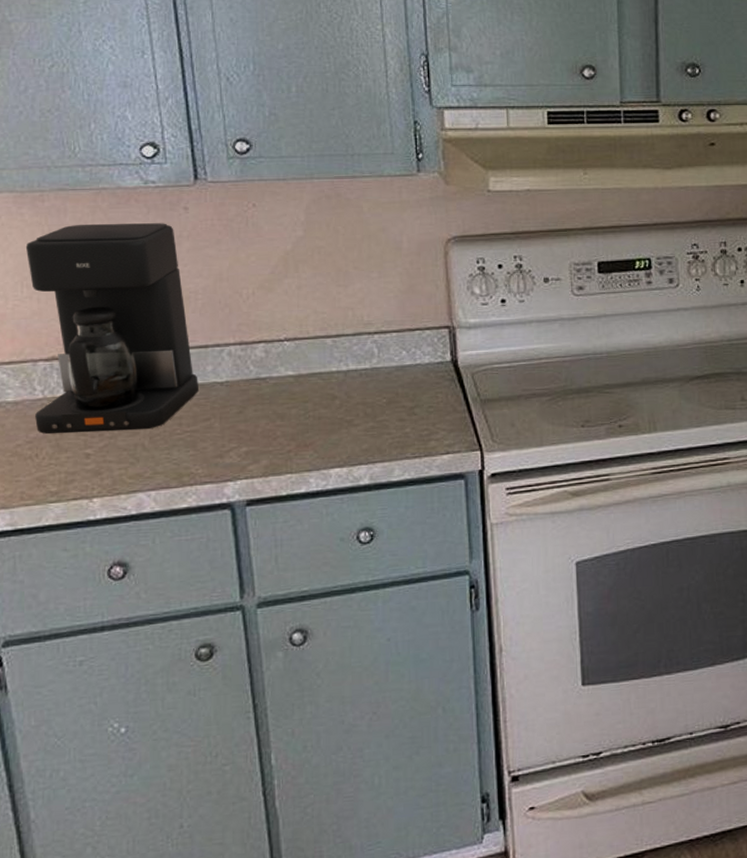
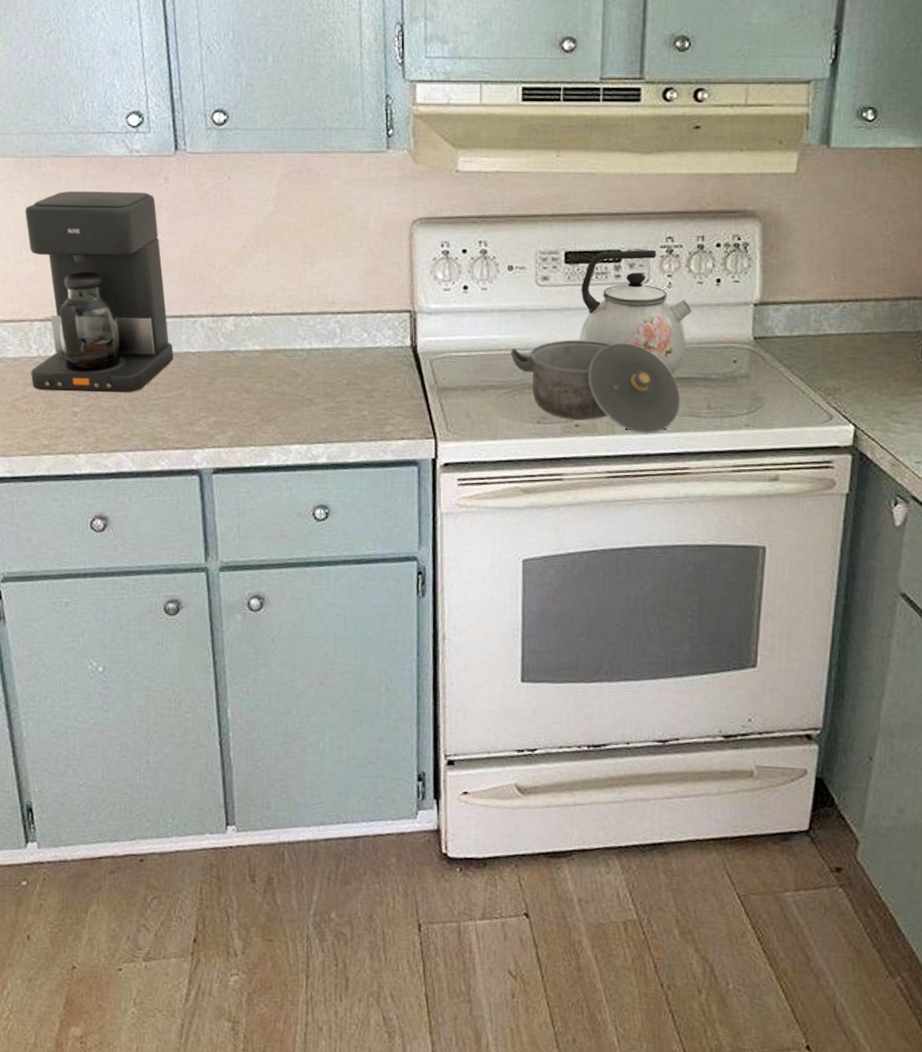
cooking pot: none [551,344,717,429] -> present [510,339,681,434]
kettle: none [615,257,720,370] -> present [578,250,692,374]

